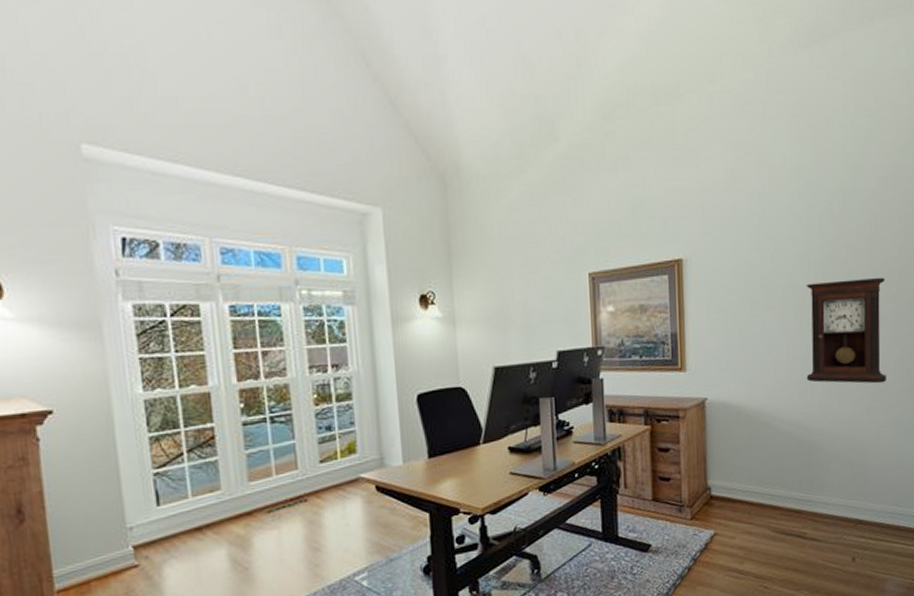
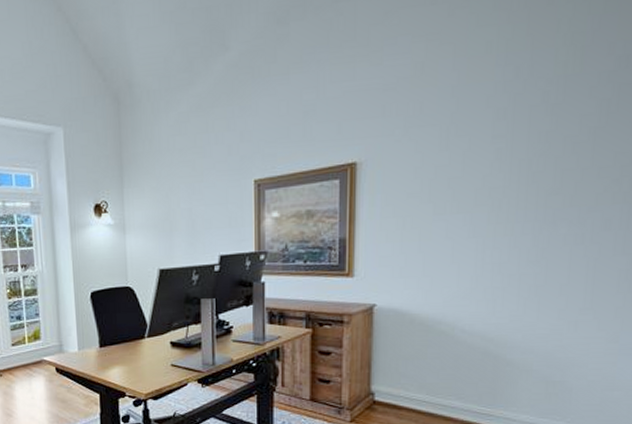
pendulum clock: present [806,277,886,384] -> none [497,174,614,295]

